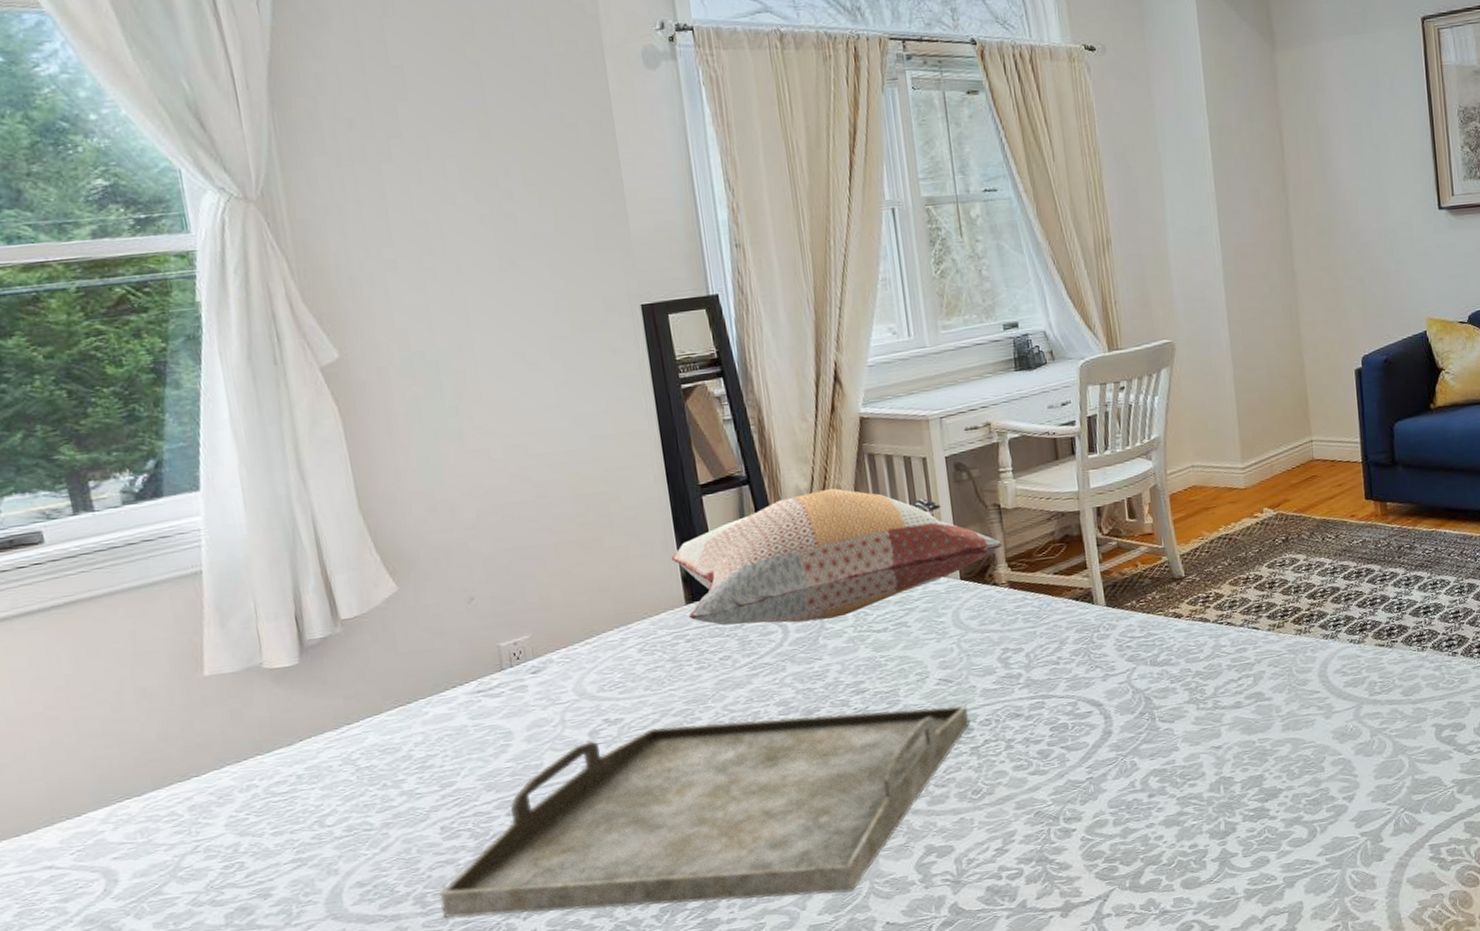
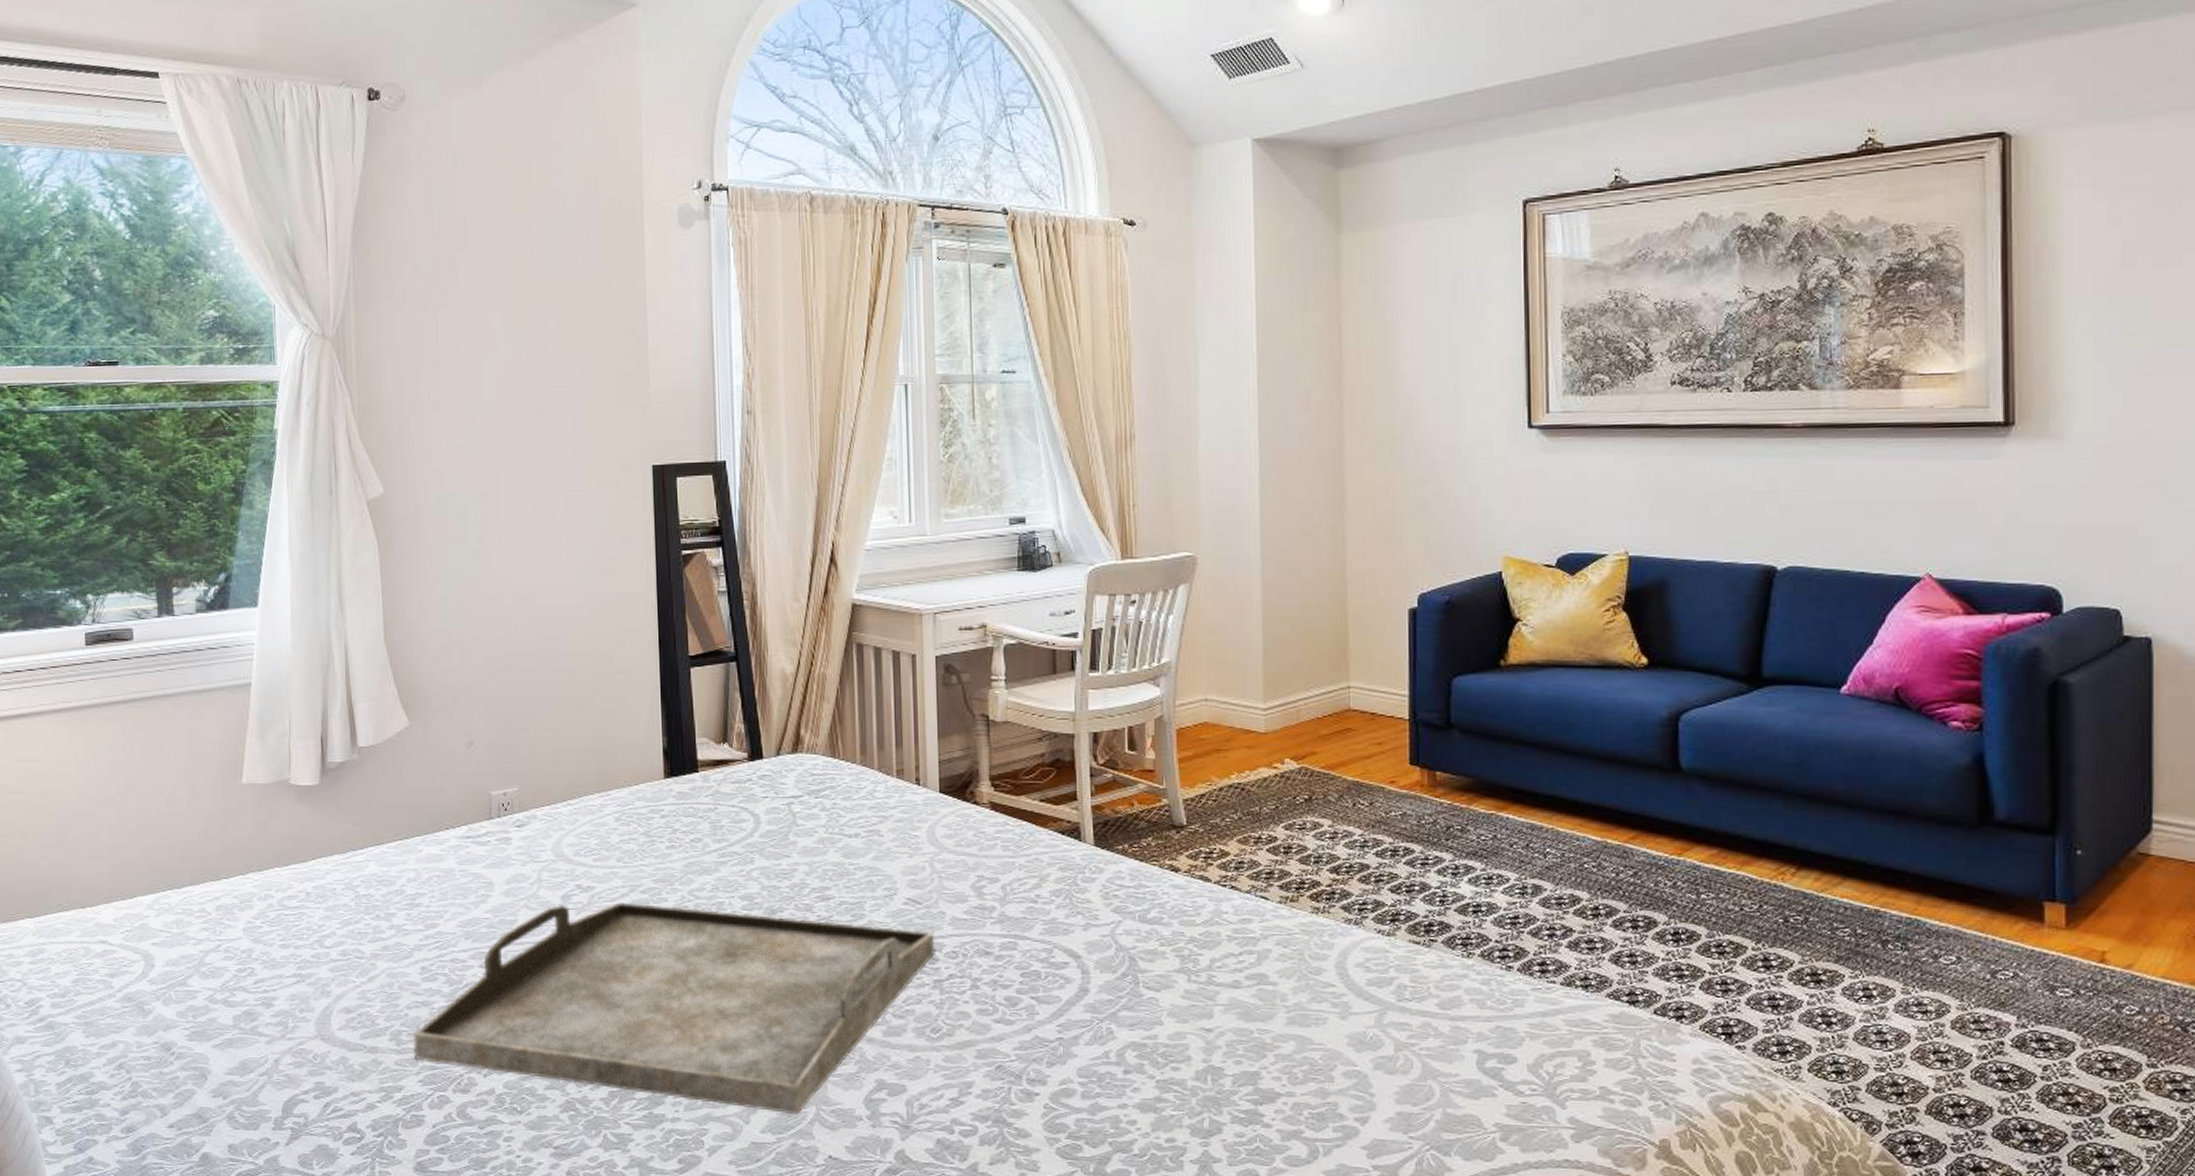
decorative pillow: present [671,488,1004,626] -> none [655,675,989,814]

